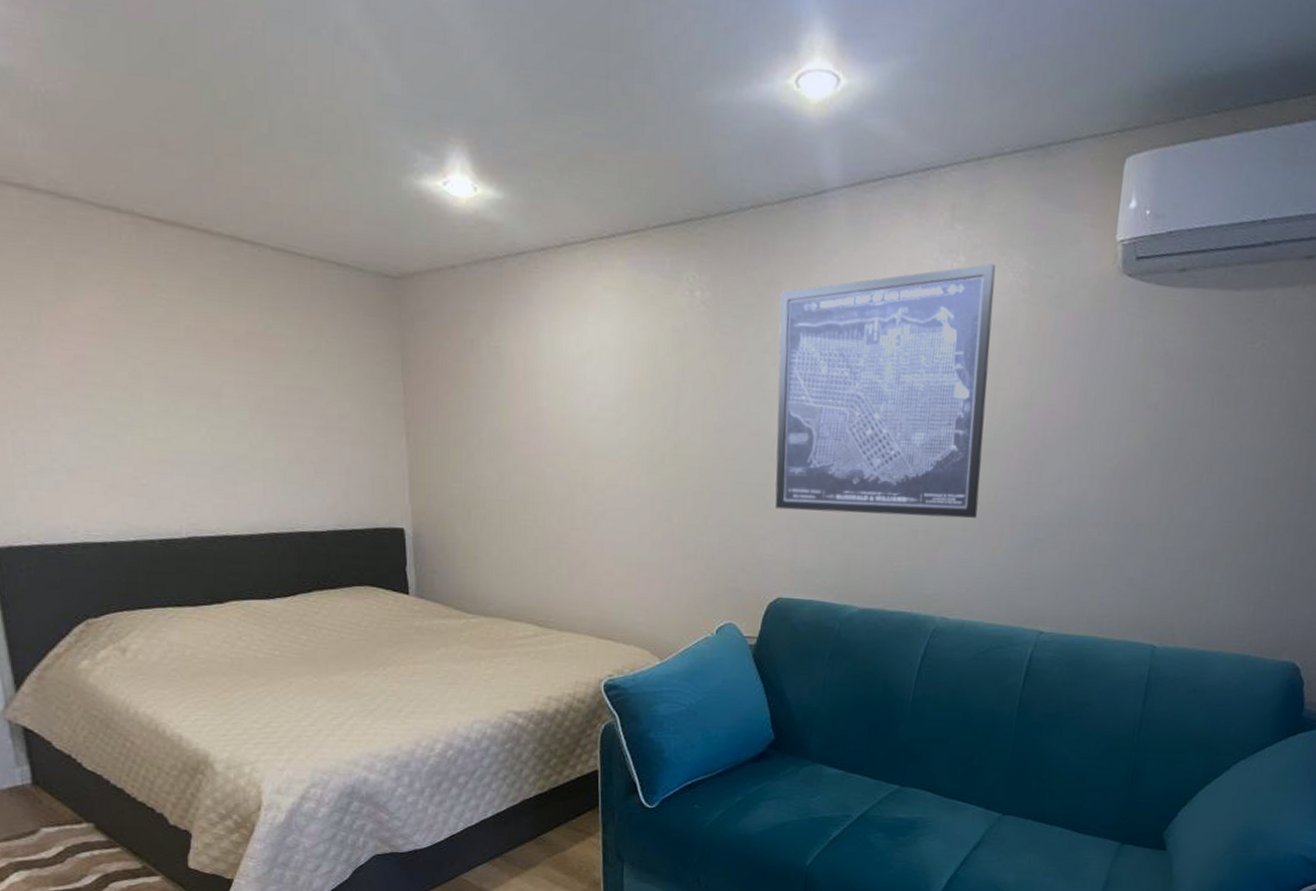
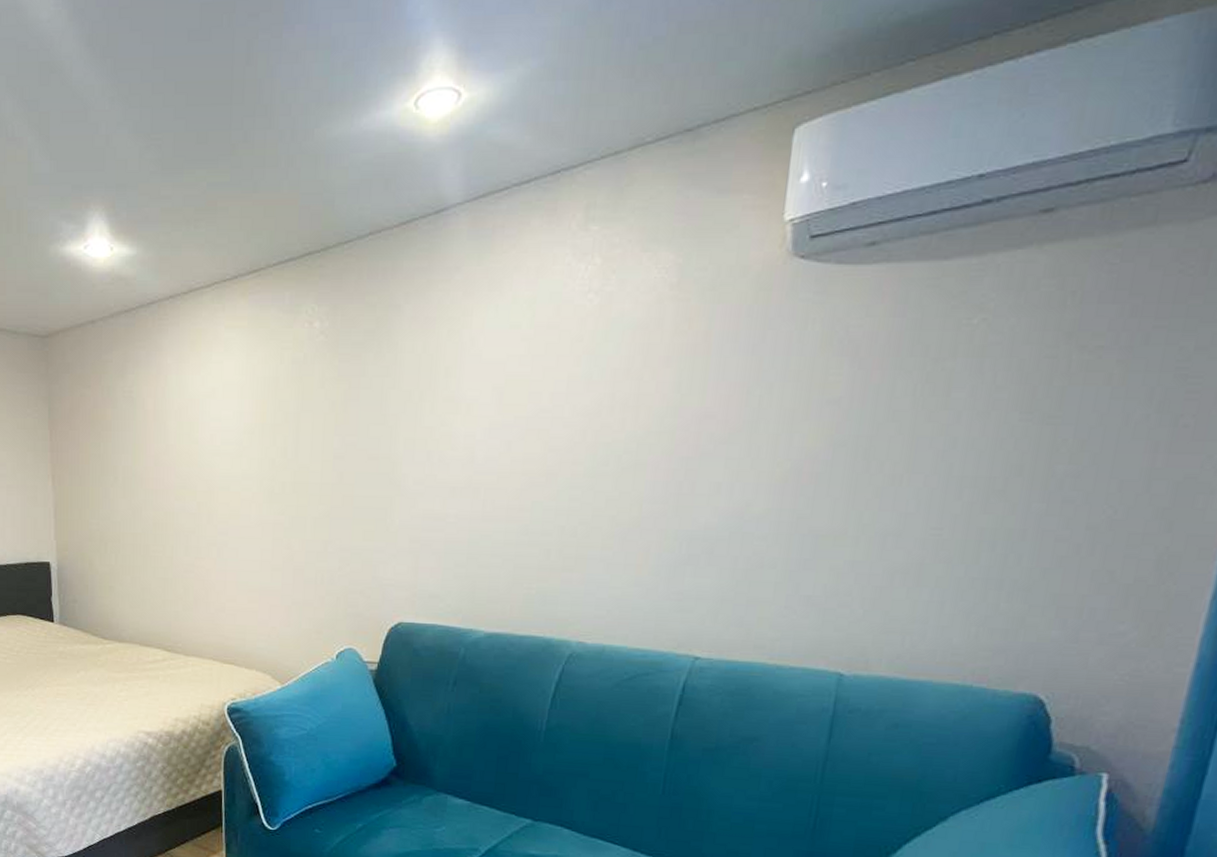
wall art: present [775,263,996,519] -> none [395,262,638,536]

